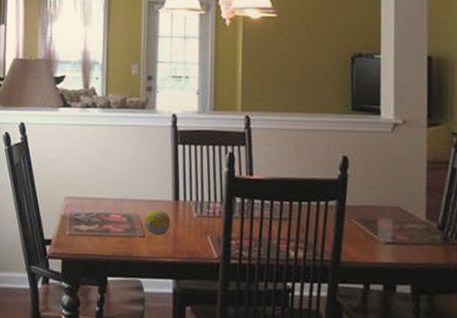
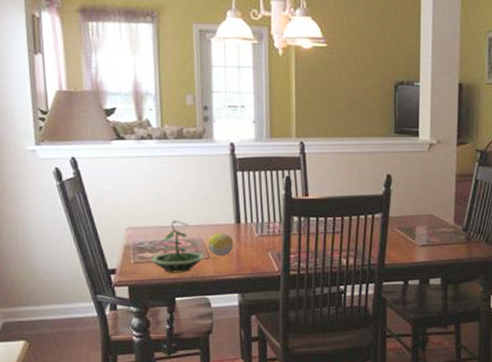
terrarium: none [85,192,140,250] -> present [150,220,204,273]

